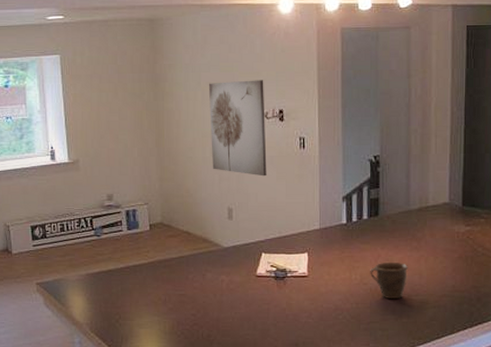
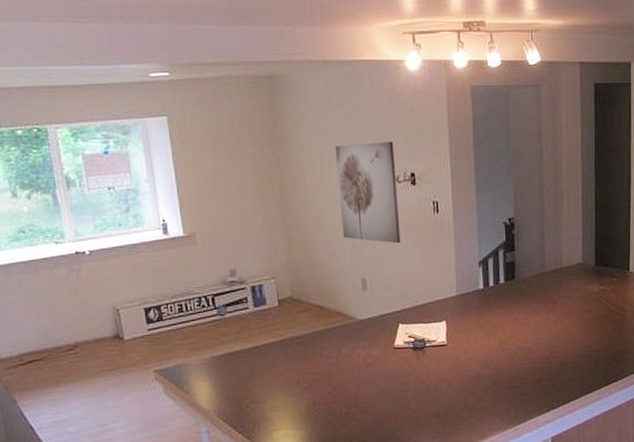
mug: present [370,261,409,300] -> none [508,325,546,363]

